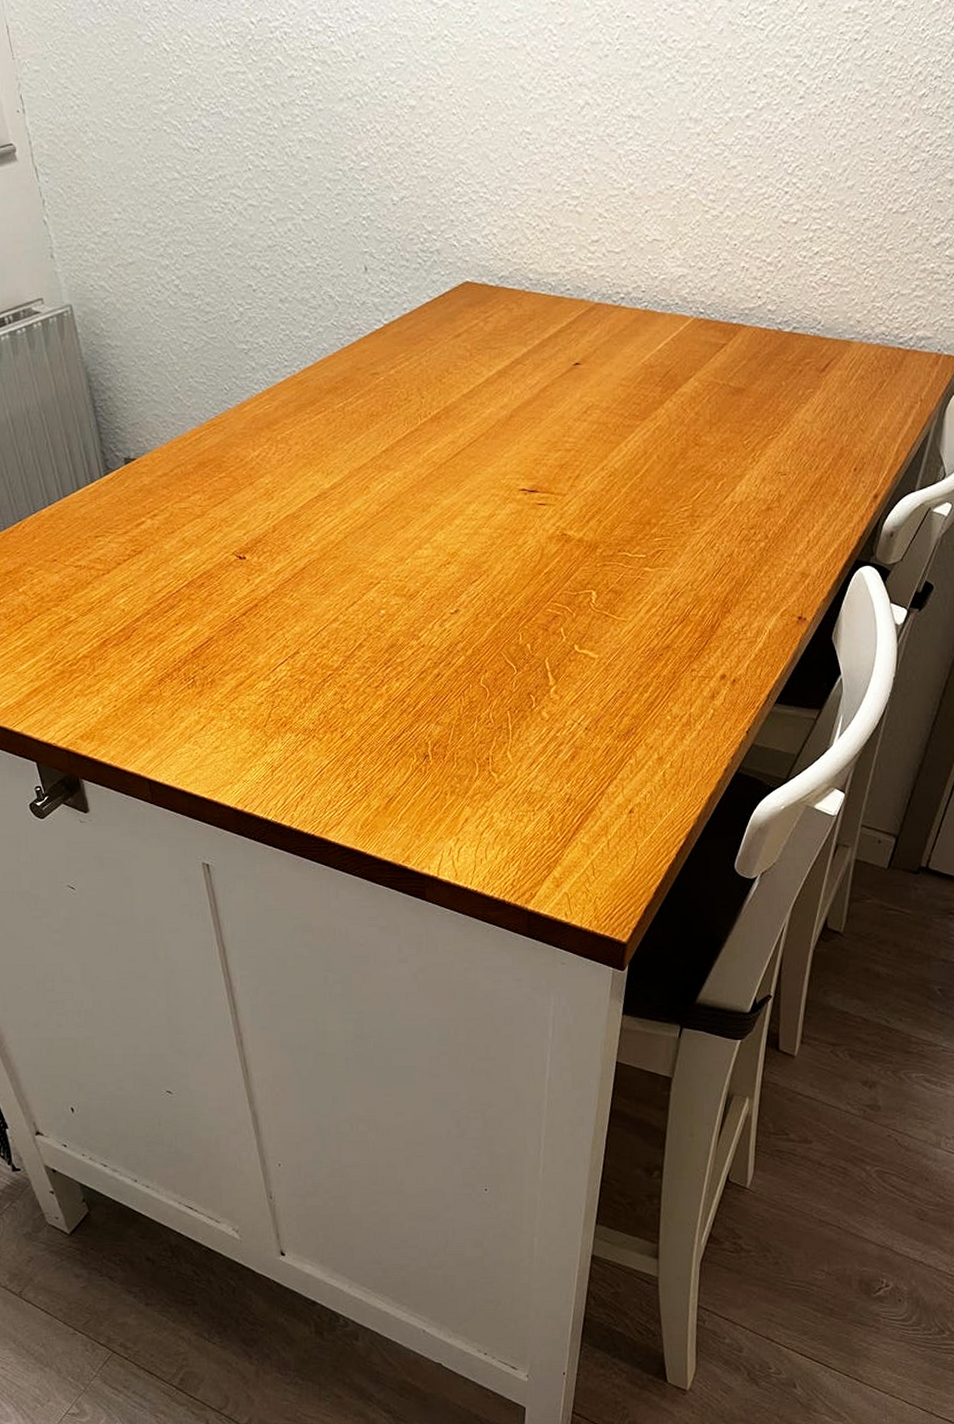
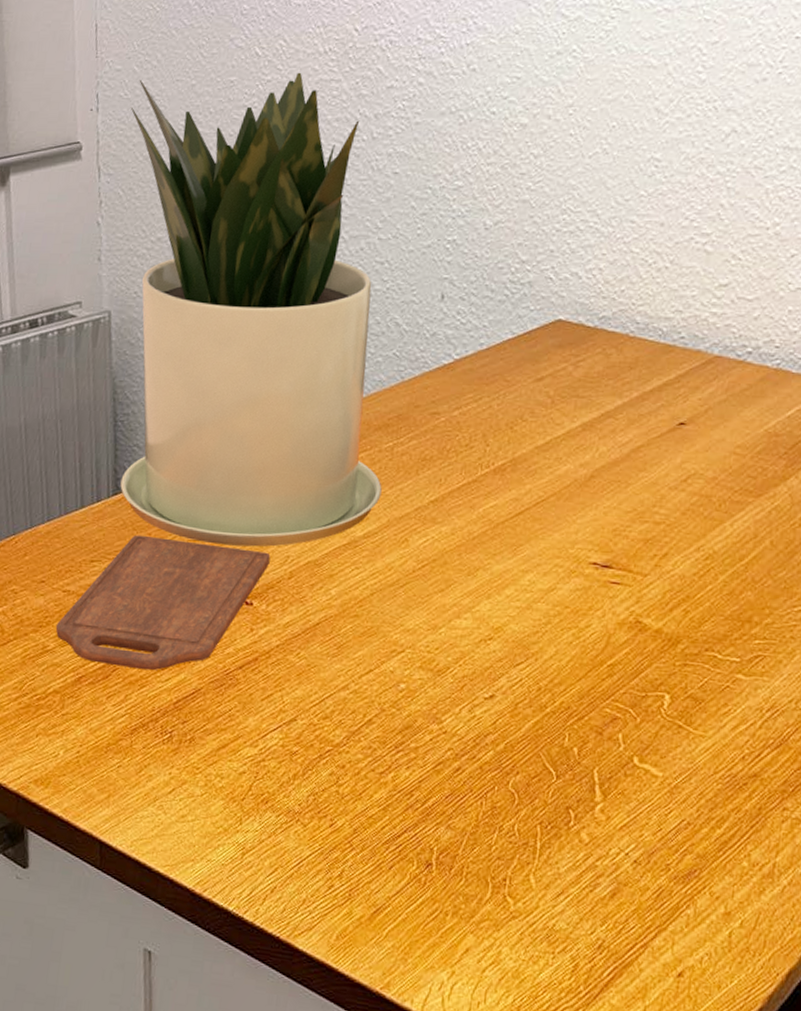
planter: none [55,66,340,509] -> present [120,72,382,547]
cutting board: none [74,508,254,627] -> present [55,535,271,671]

